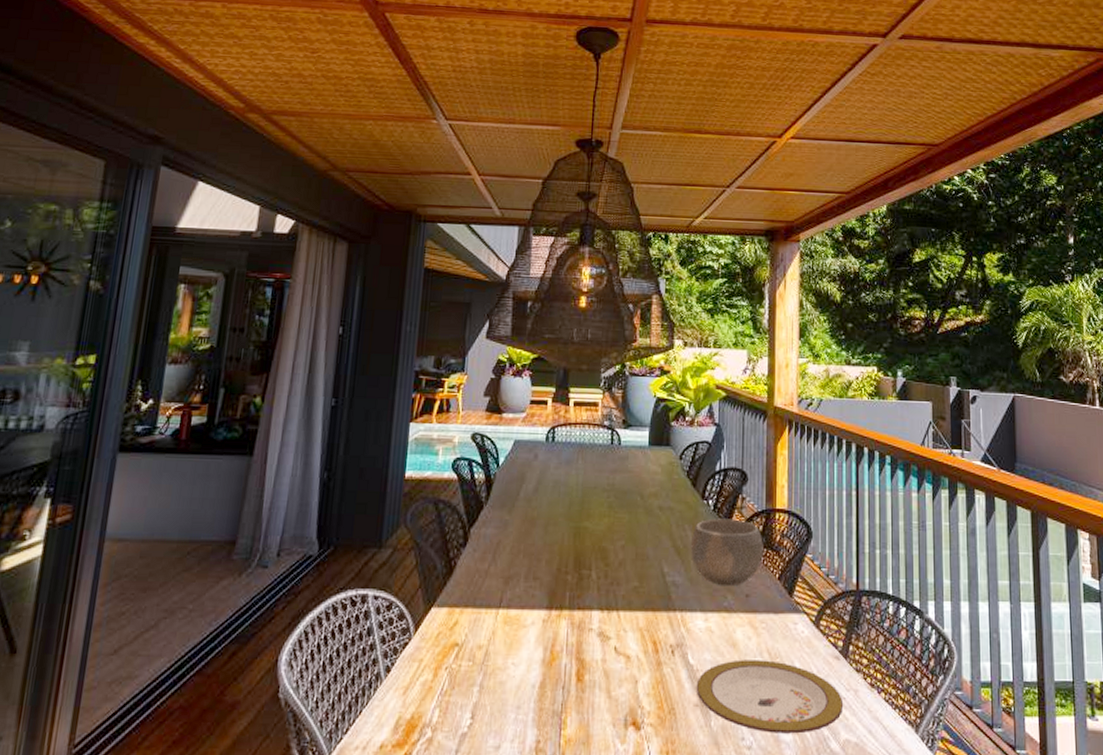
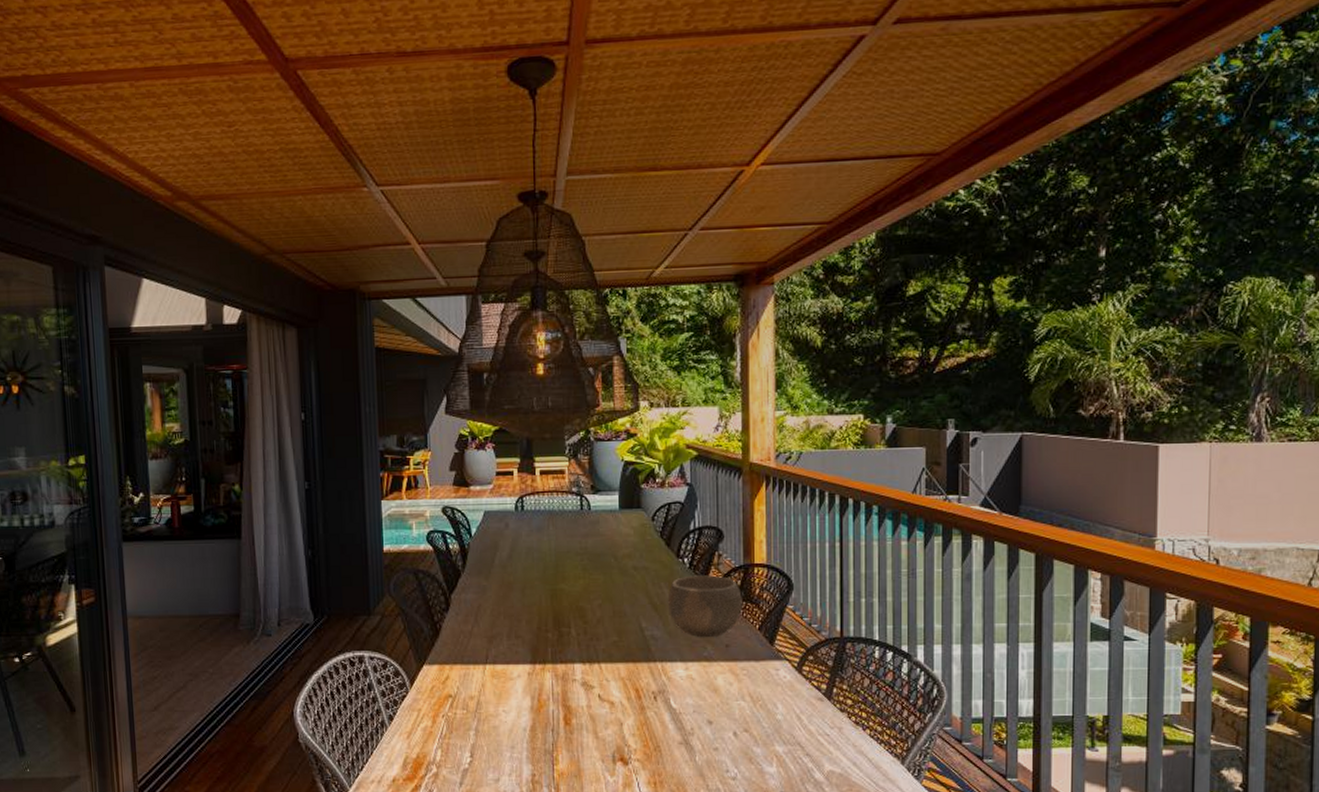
plate: present [696,659,844,734] -> none [679,703,828,766]

